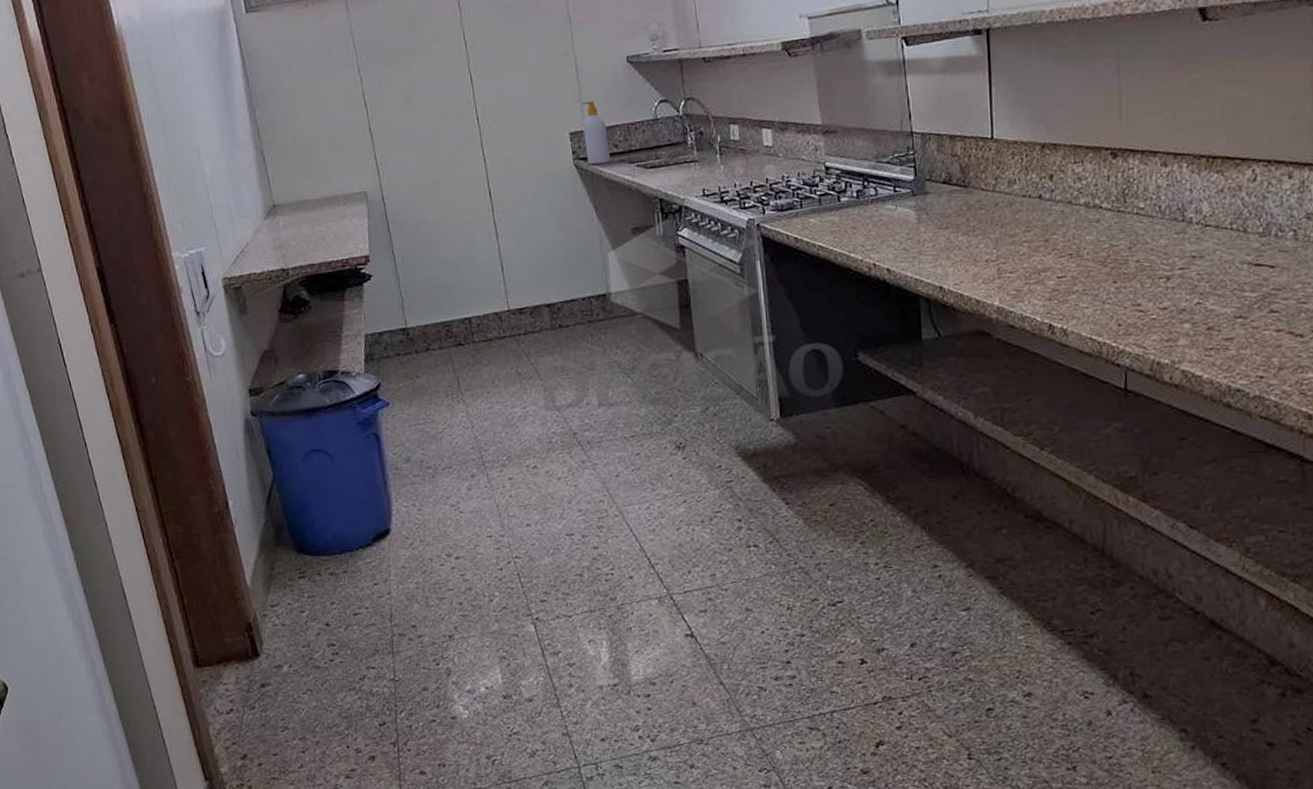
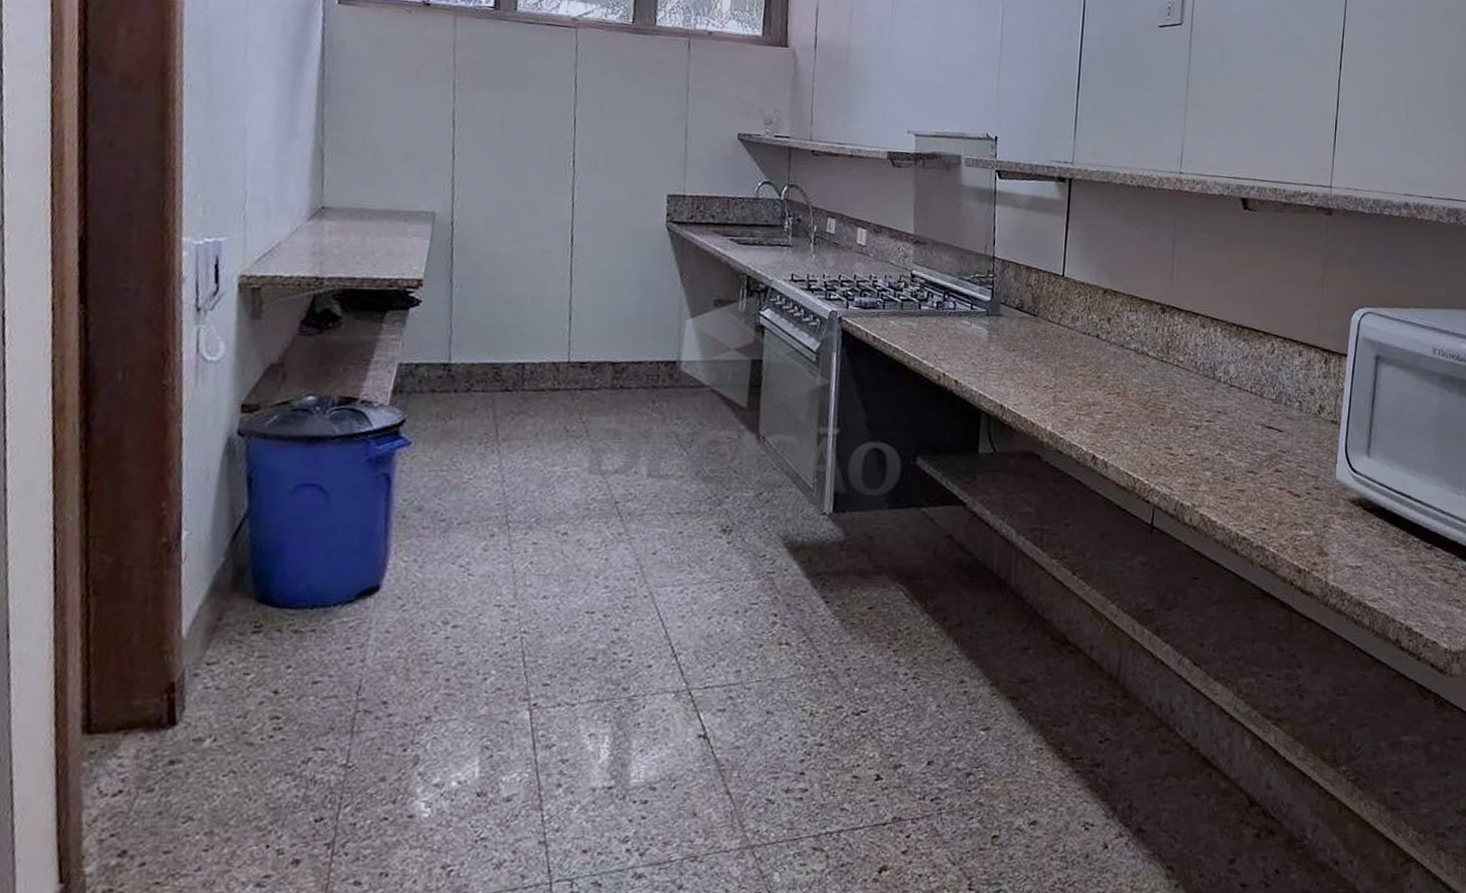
soap bottle: present [582,101,611,165] -> none [680,167,707,231]

